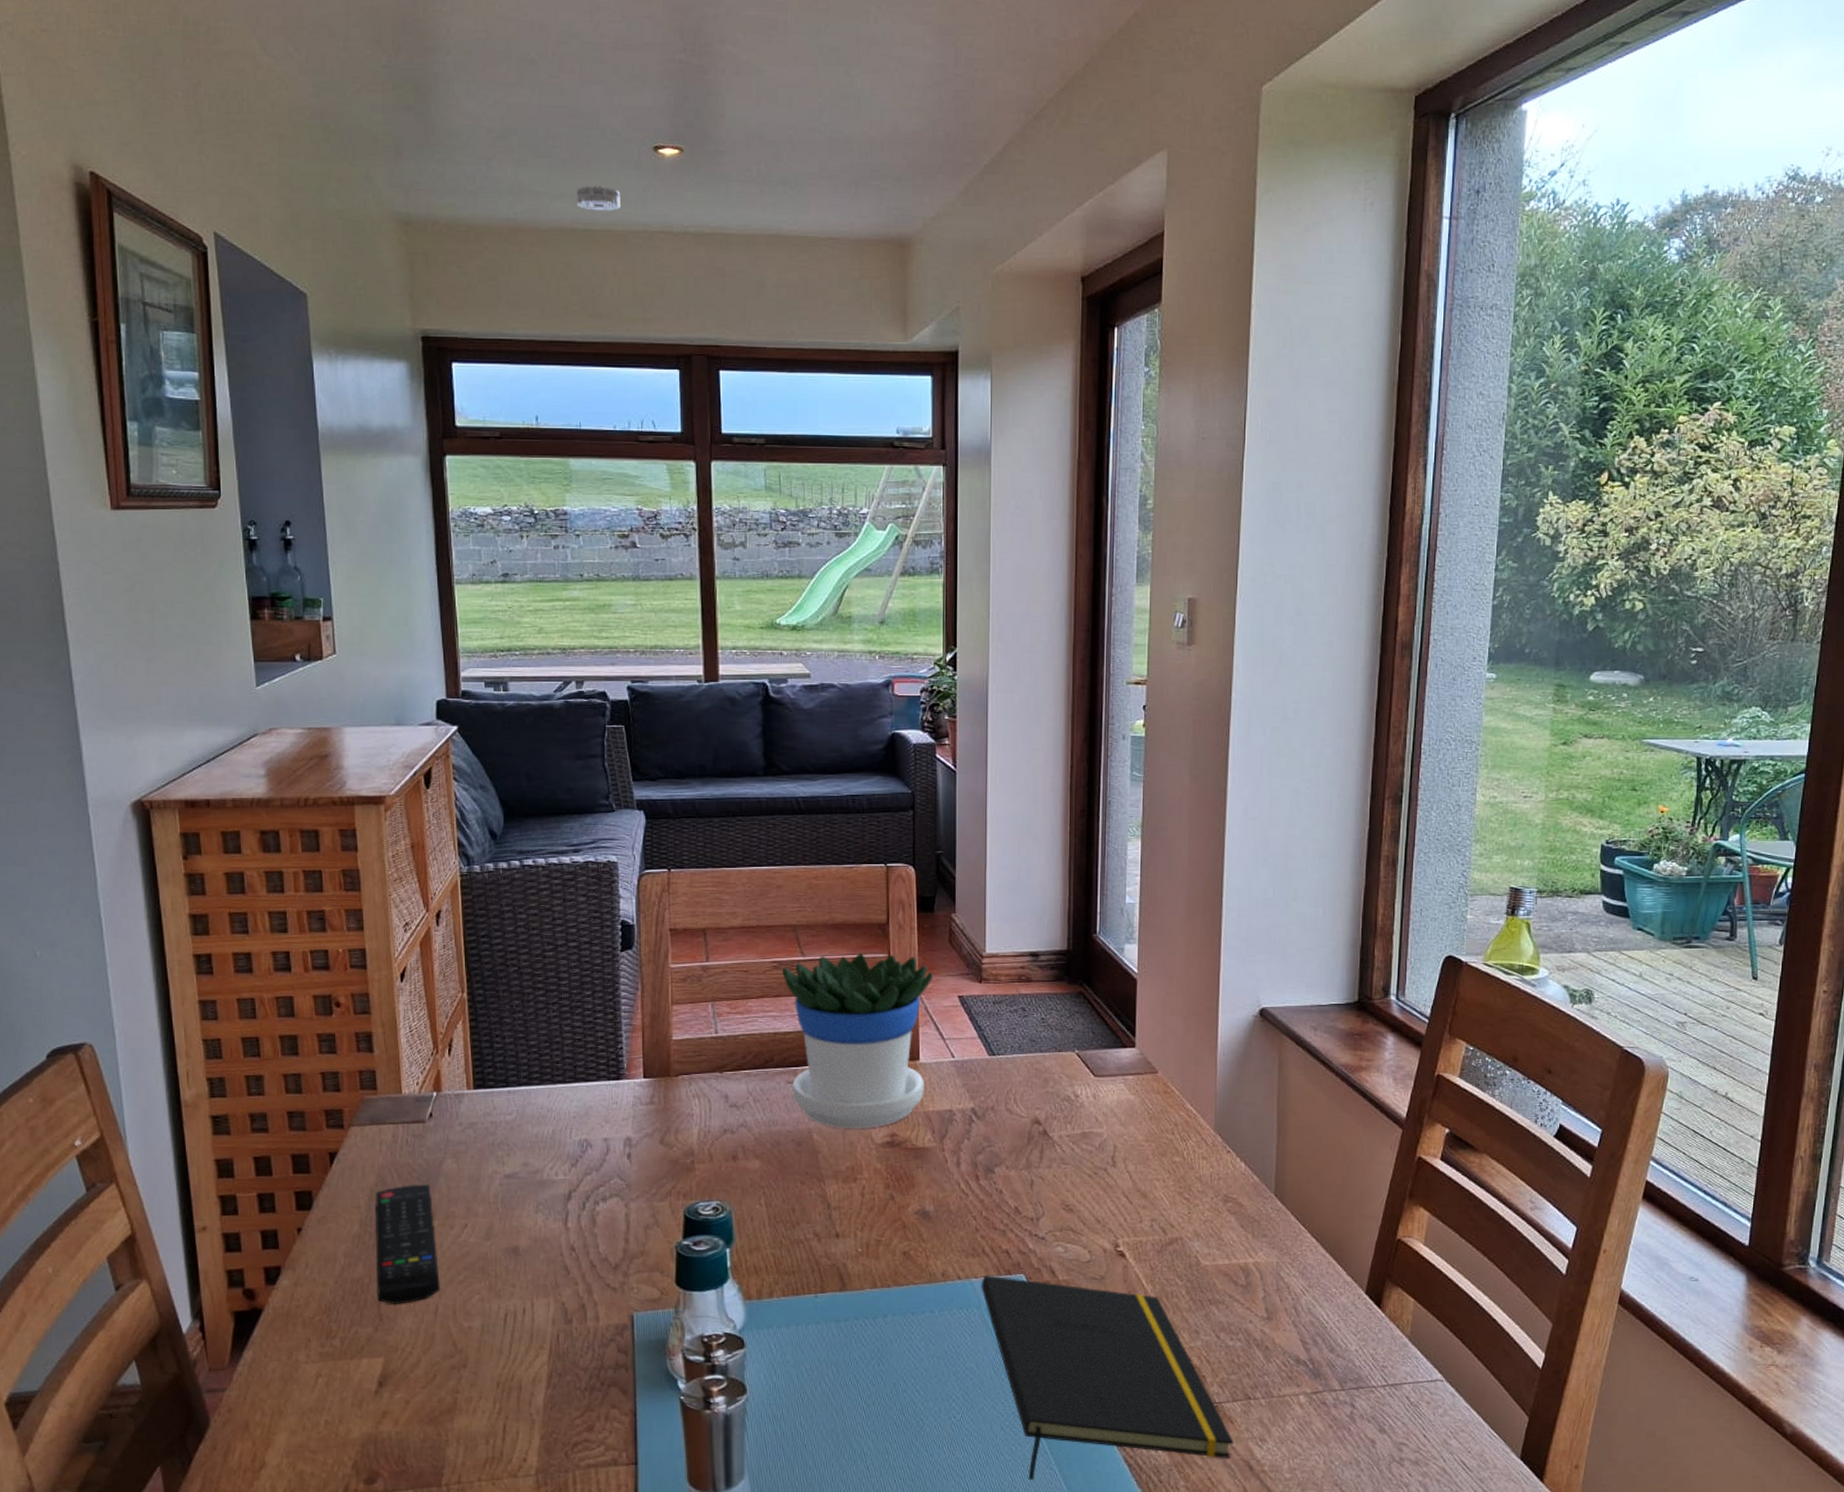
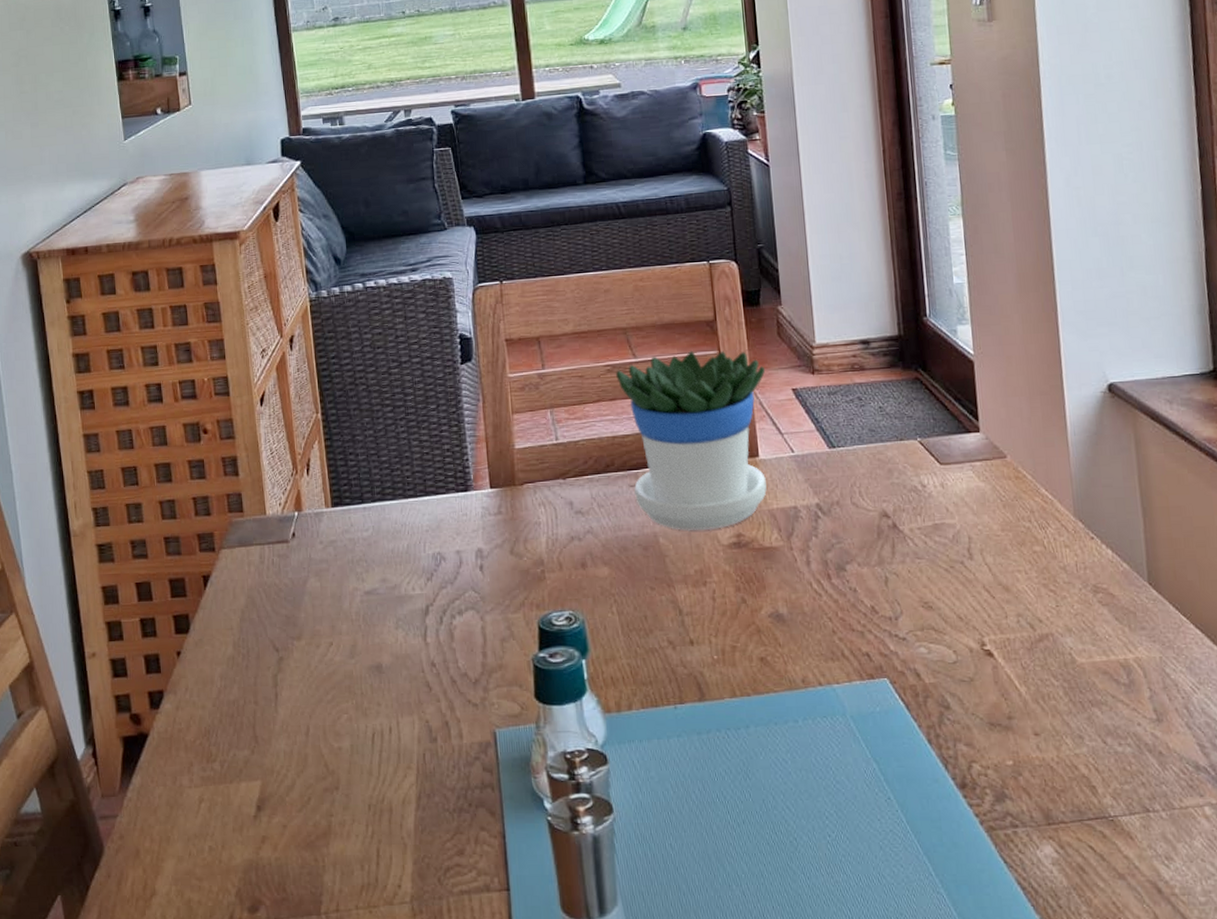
remote control: present [375,1184,440,1304] -> none [246,603,310,726]
notepad: present [981,1275,1234,1480] -> none [843,680,1137,905]

